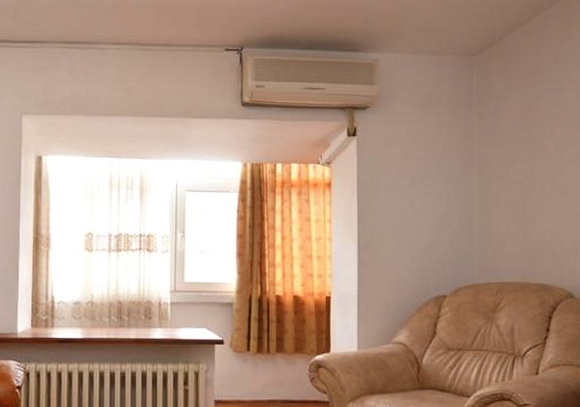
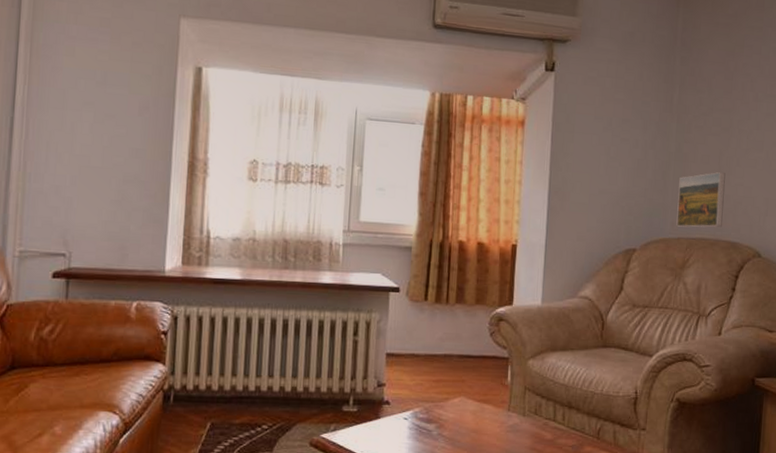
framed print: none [485,219,531,273] -> present [676,172,726,228]

